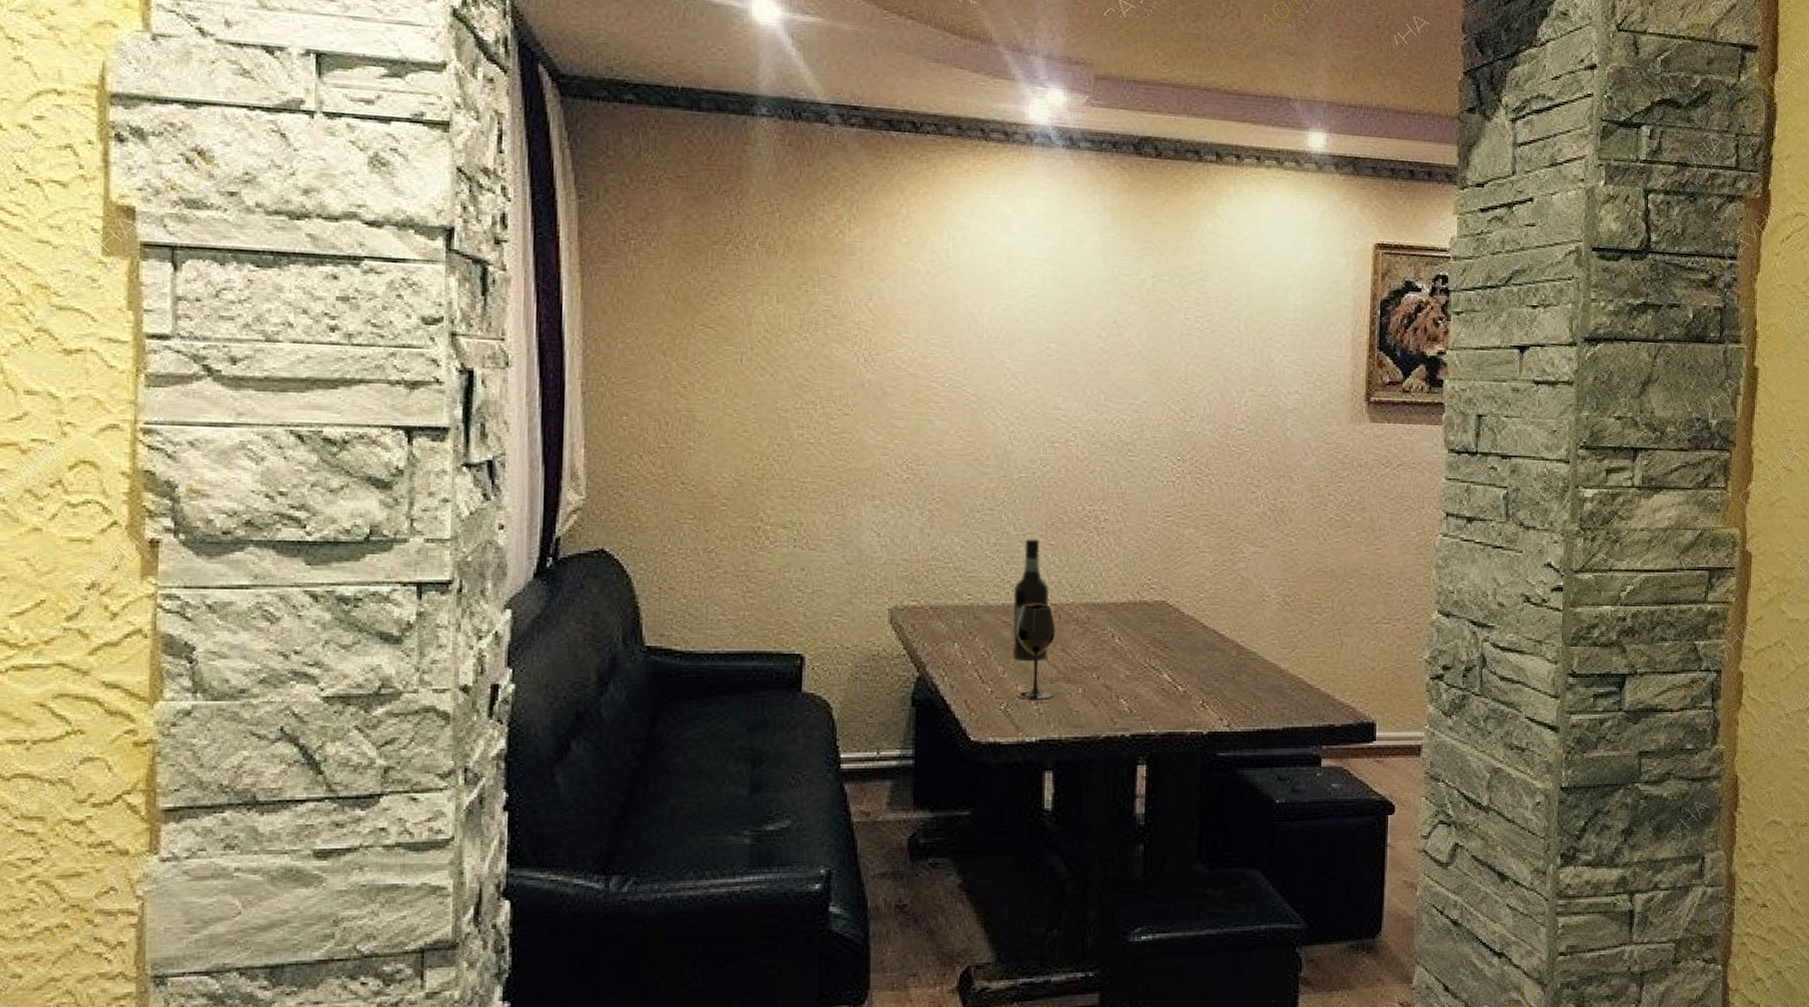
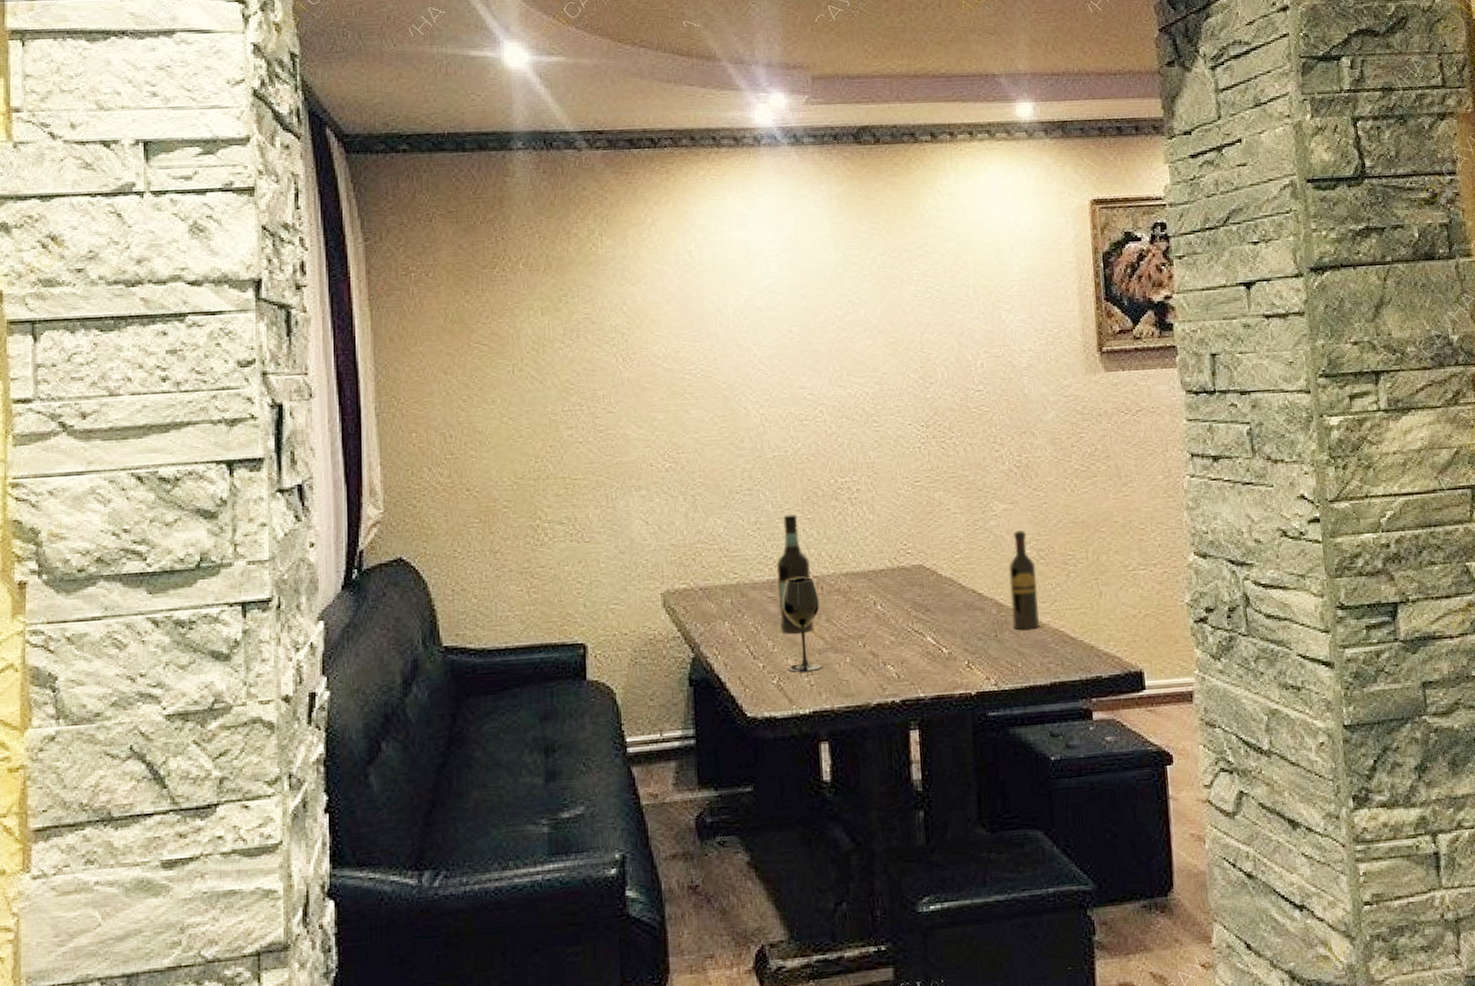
wine bottle: none [1251,575,1280,675] -> present [1008,530,1039,631]

